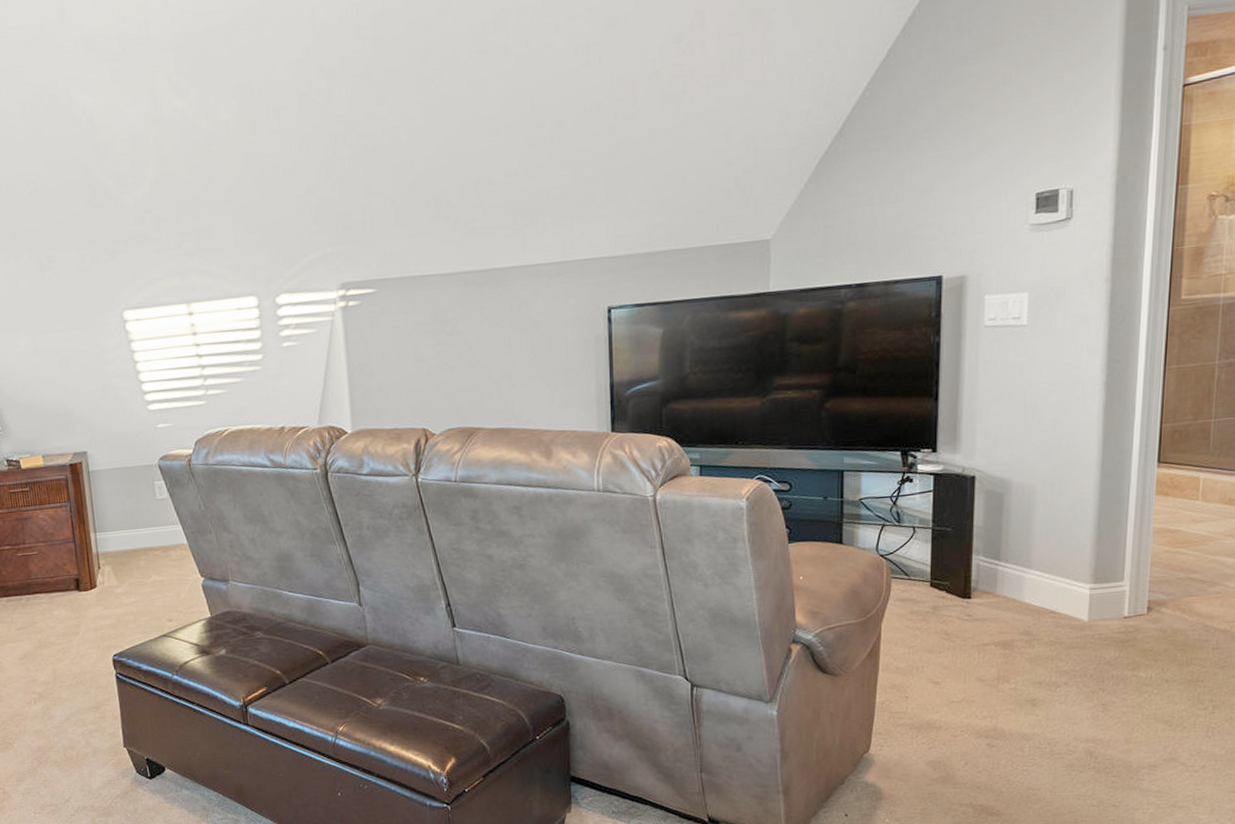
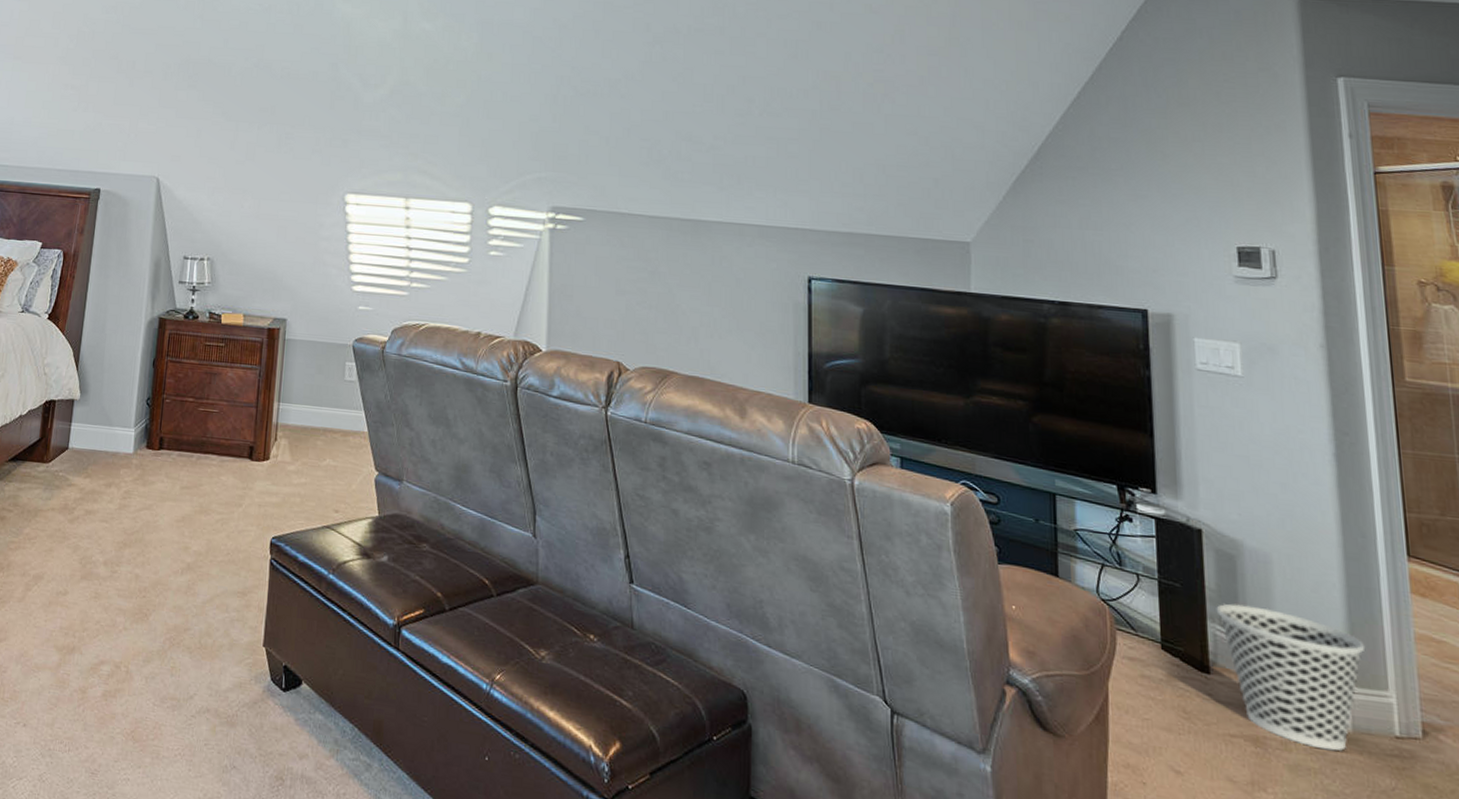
wastebasket: none [981,533,1109,640] -> present [1216,603,1366,751]

